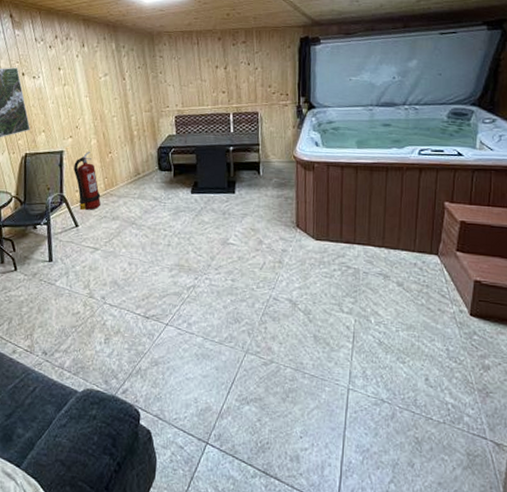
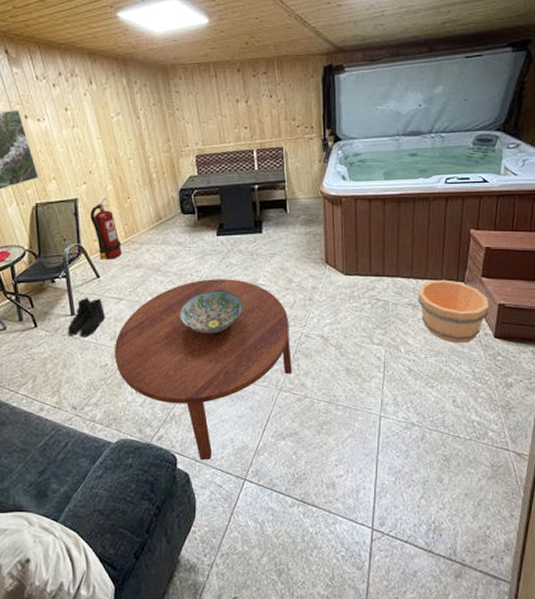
boots: none [45,244,81,283] -> present [68,297,106,337]
coffee table: none [86,235,260,419] -> present [114,279,293,461]
decorative bowl: none [151,246,213,290] -> present [180,290,243,334]
bucket: none [389,251,464,319] -> present [418,279,489,344]

